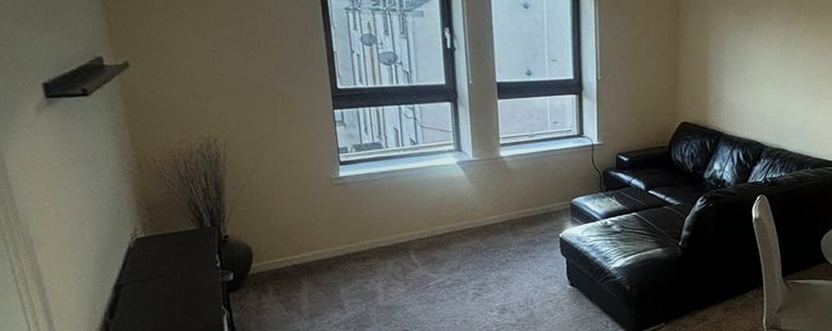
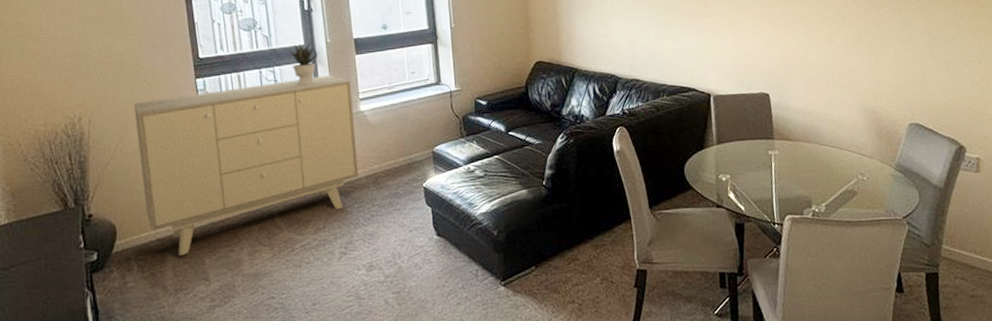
sideboard: none [269,117,496,282] -> present [133,74,359,255]
potted plant: none [430,81,461,125] -> present [289,41,320,86]

